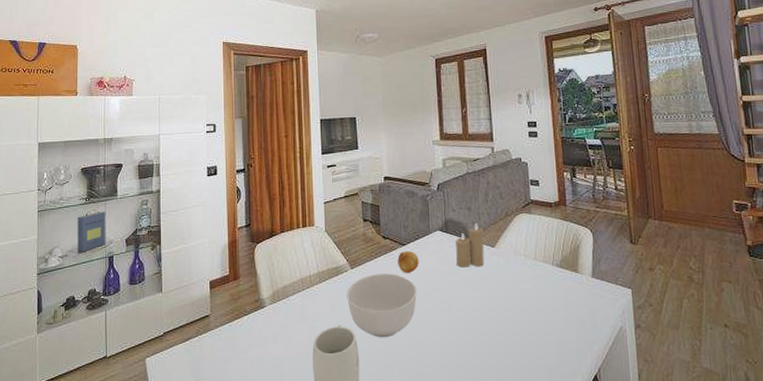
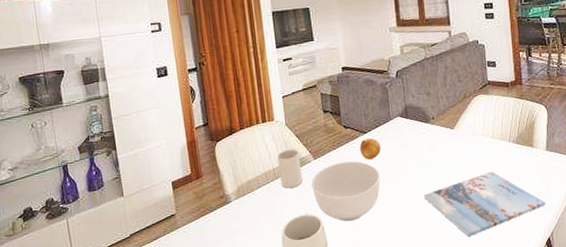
book: present [77,211,105,253] -> none [22,120,57,164]
cup: none [314,256,338,297] -> present [276,149,303,189]
candle: present [454,223,485,268] -> none [415,106,445,151]
magazine: none [461,295,592,365] -> present [423,171,546,237]

